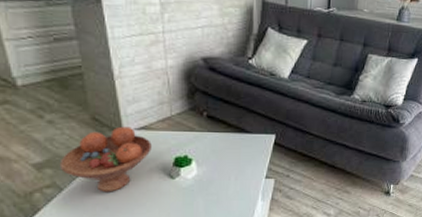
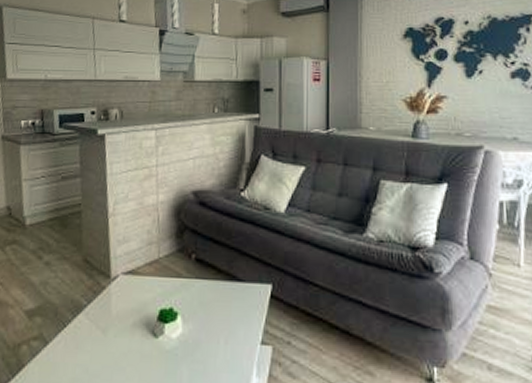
fruit bowl: present [59,126,152,192] -> none [48,270,137,350]

